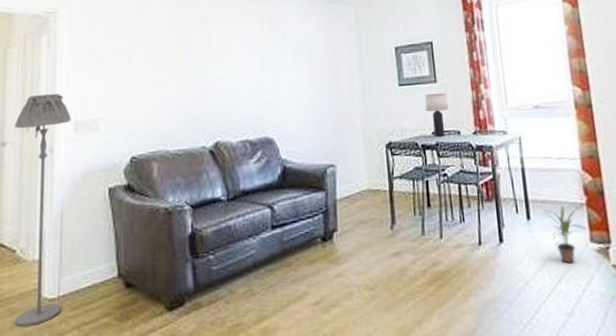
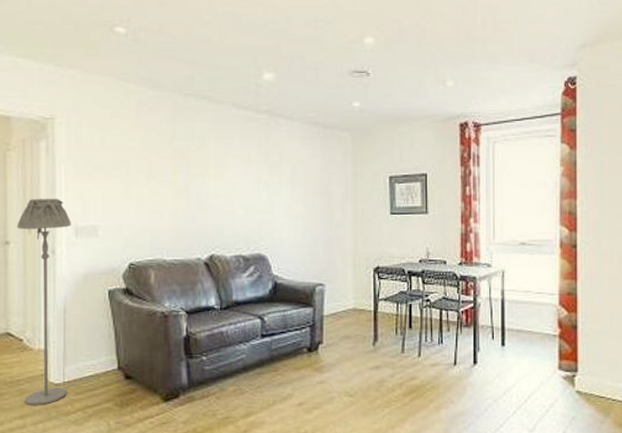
table lamp: present [424,92,449,137] -> none [414,224,437,265]
potted plant: present [544,205,587,264] -> none [519,336,557,387]

